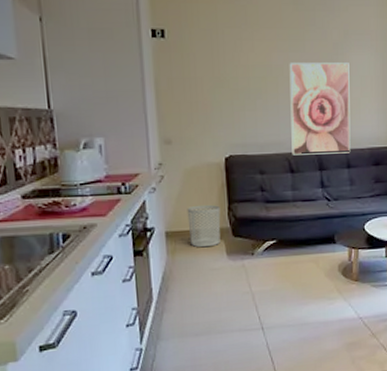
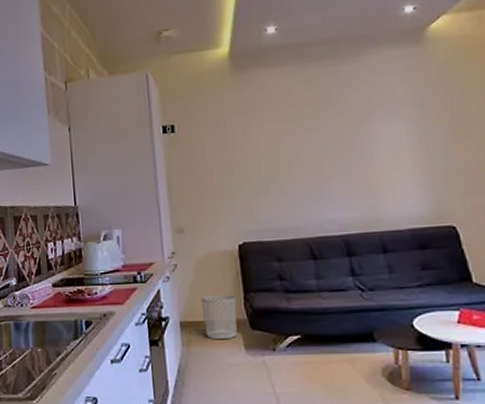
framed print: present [289,63,351,155] -> none [303,136,386,240]

